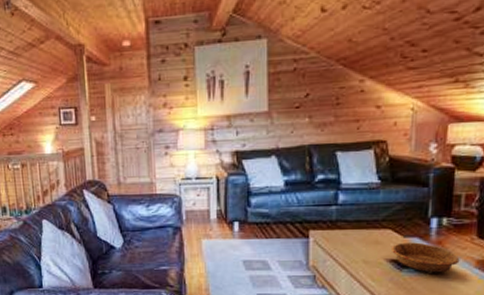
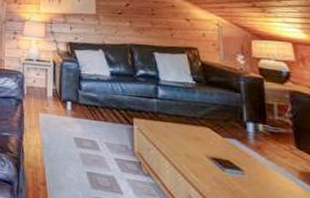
decorative bowl: present [390,242,460,273] -> none [211,142,282,179]

